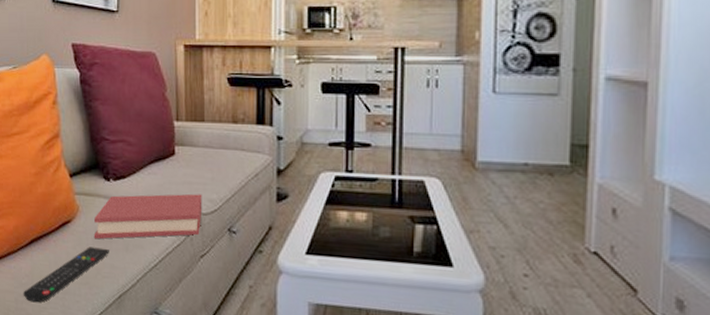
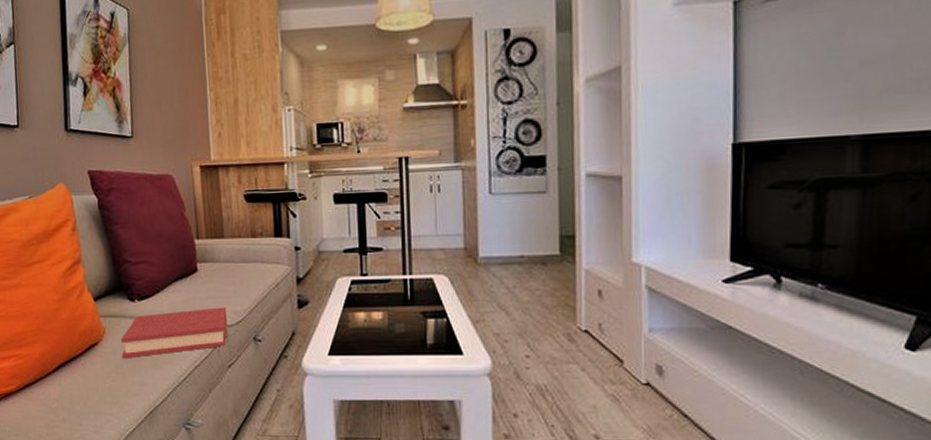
remote control: present [23,246,109,303] -> none [53,367,139,426]

